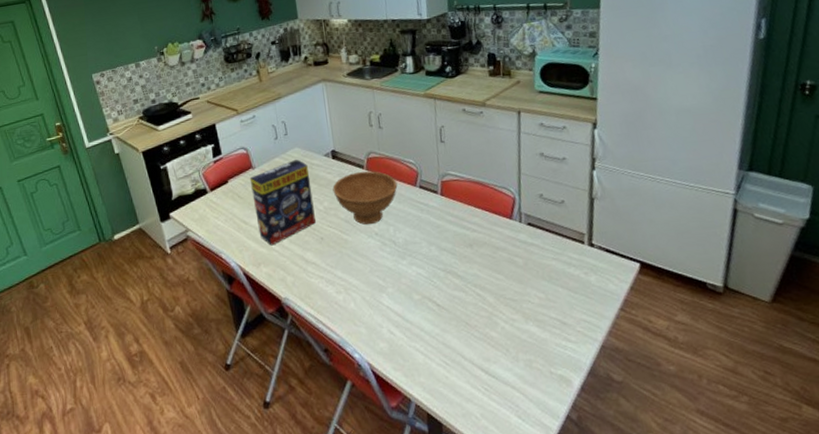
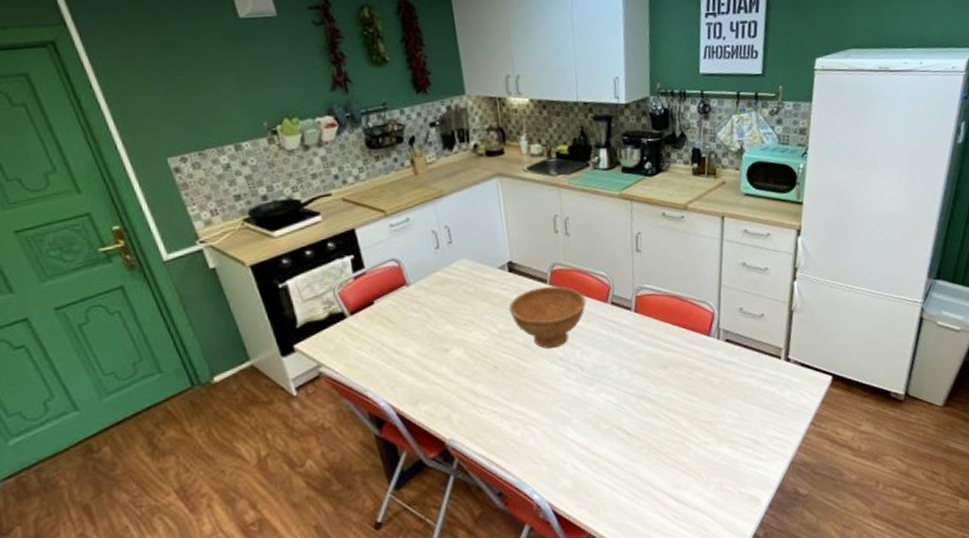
cereal box: present [249,160,316,246] -> none [402,273,488,379]

